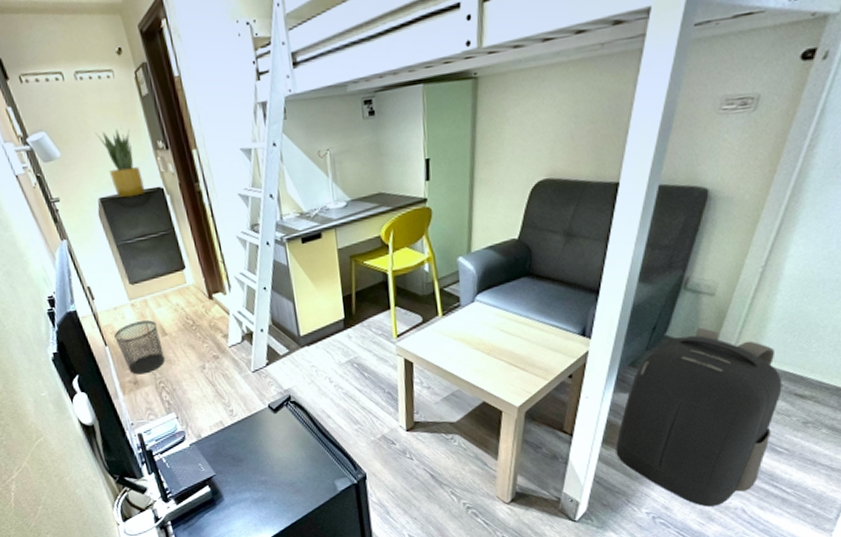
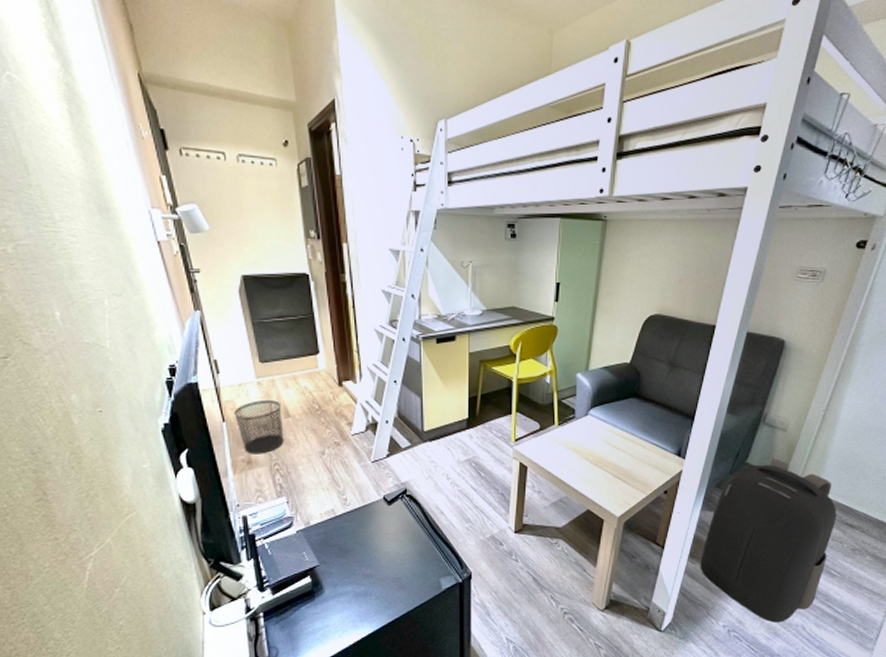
planter: present [95,128,145,199] -> none [248,212,290,279]

